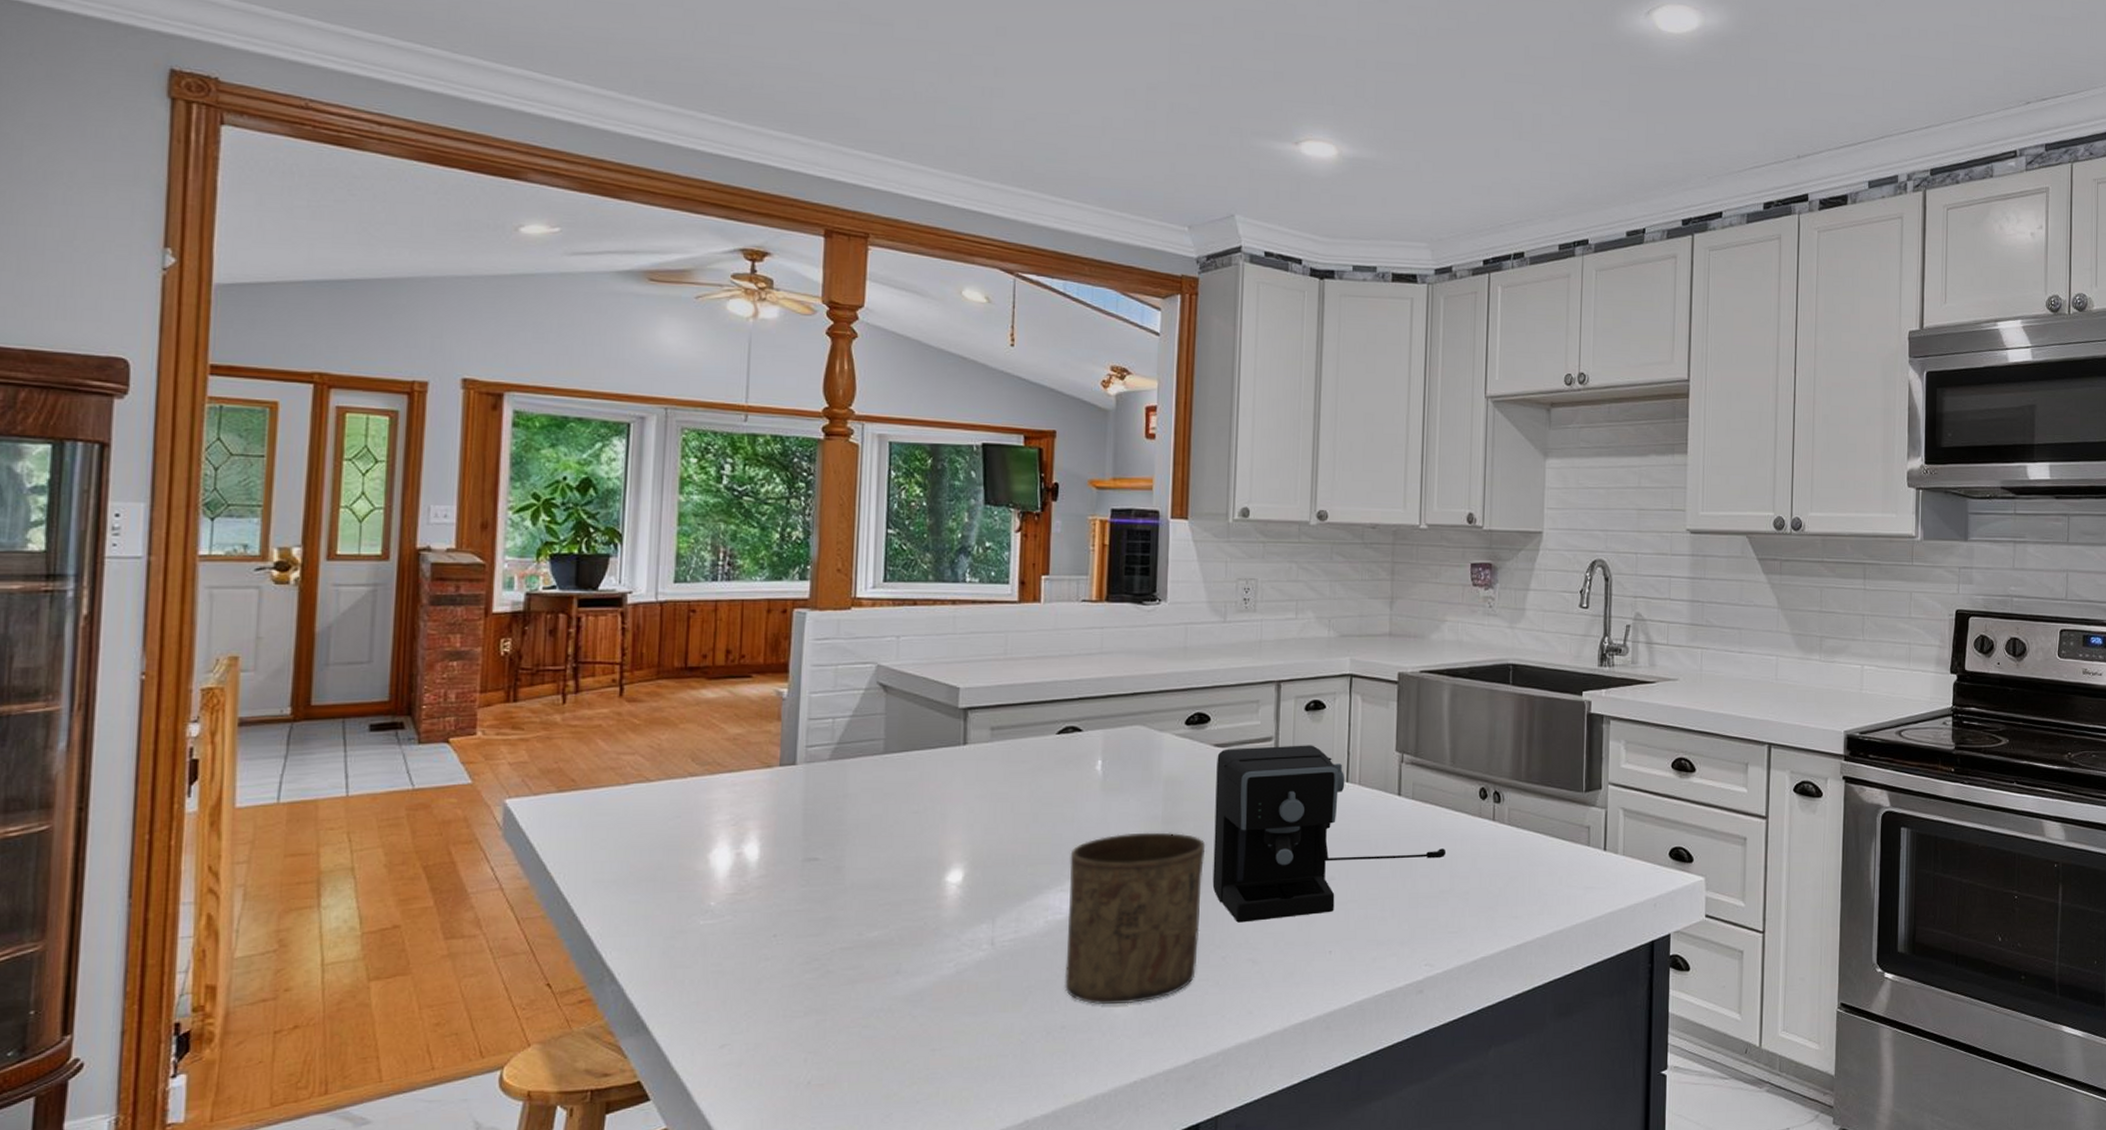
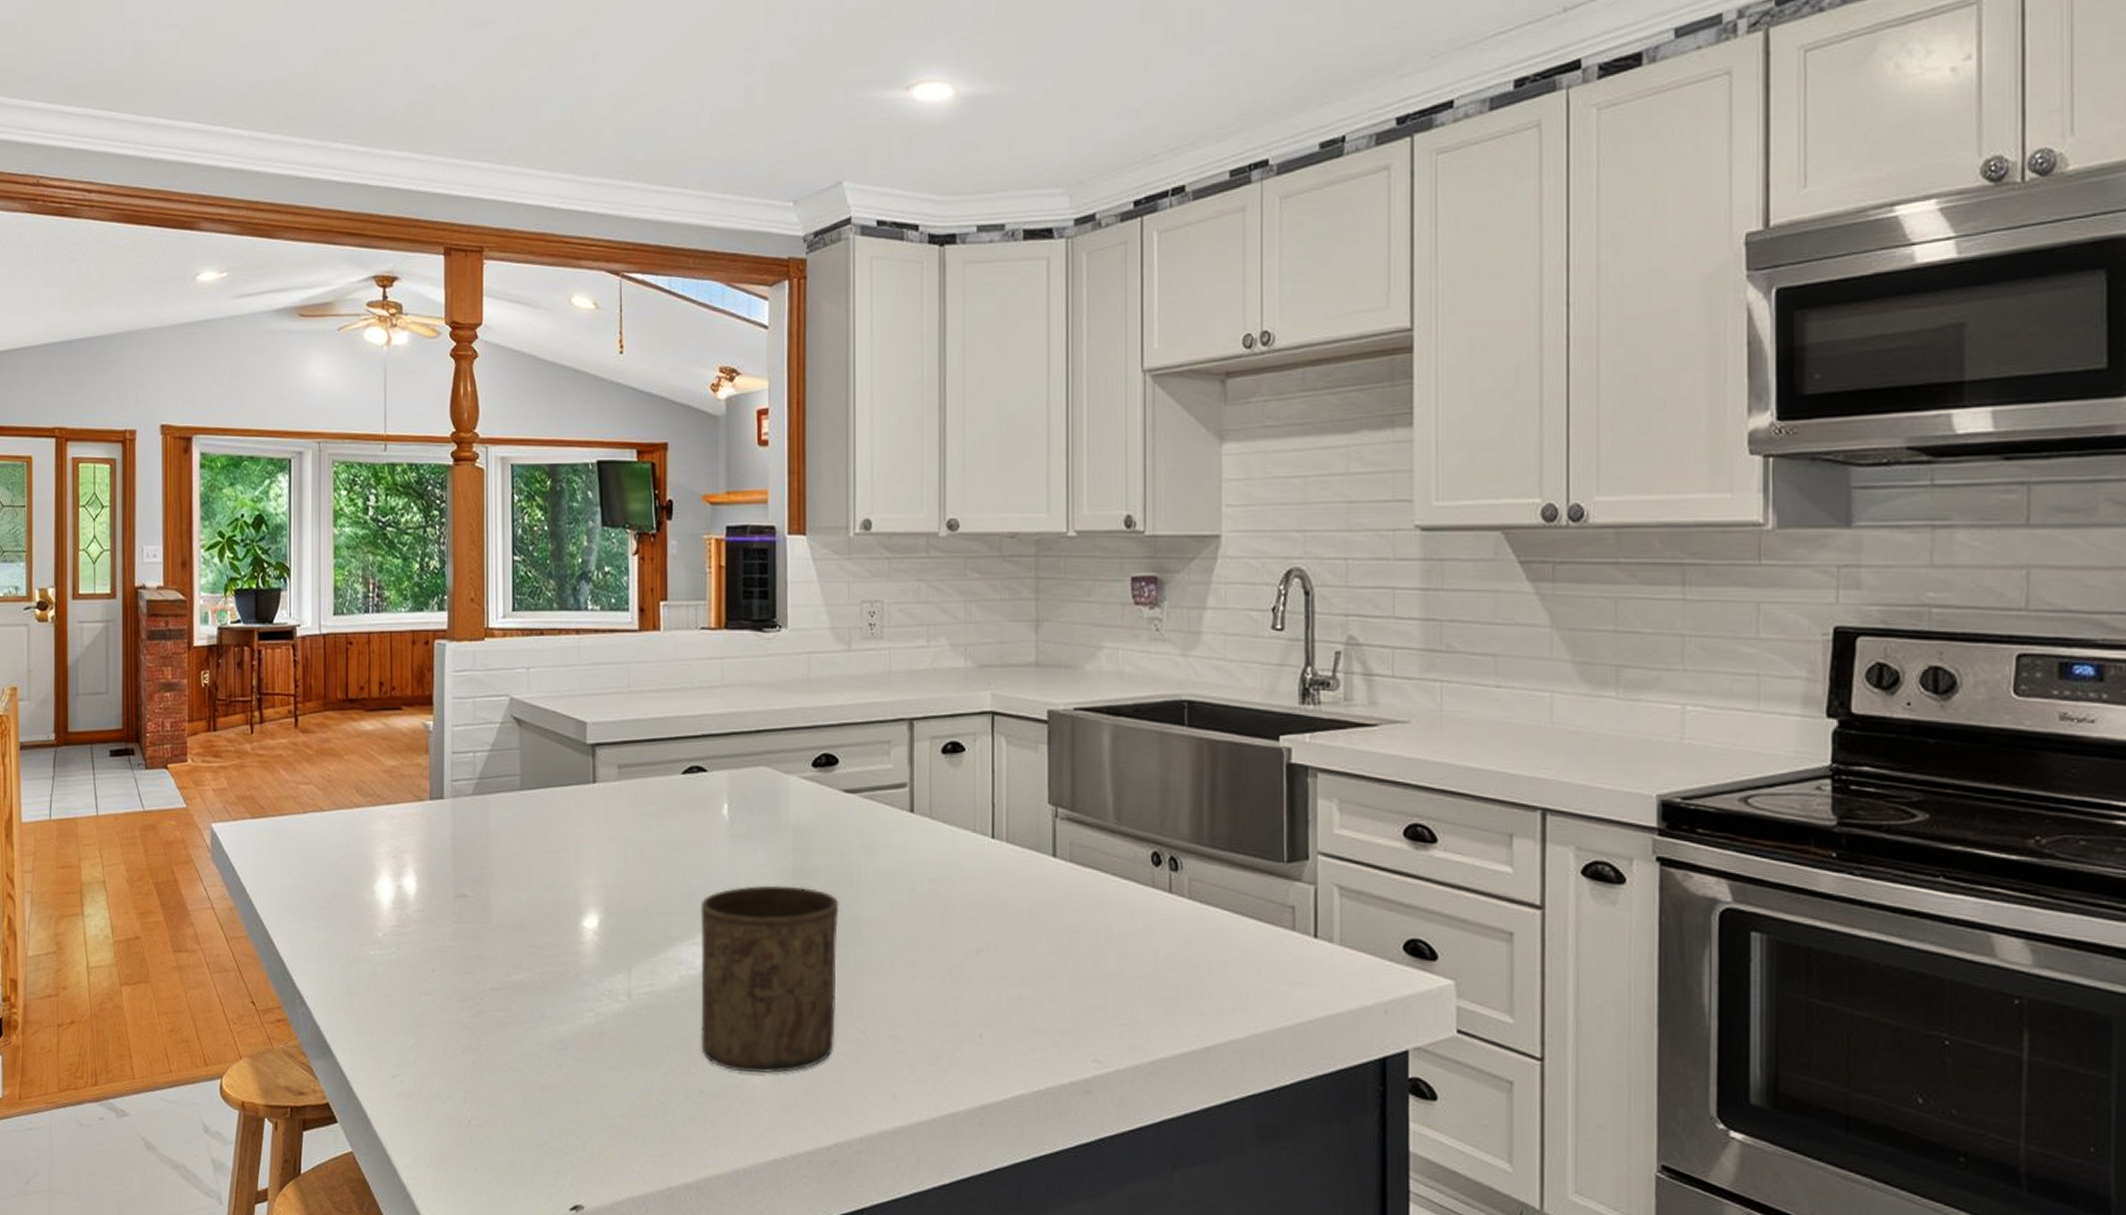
coffee maker: present [1212,745,1447,923] -> none [847,793,1114,994]

